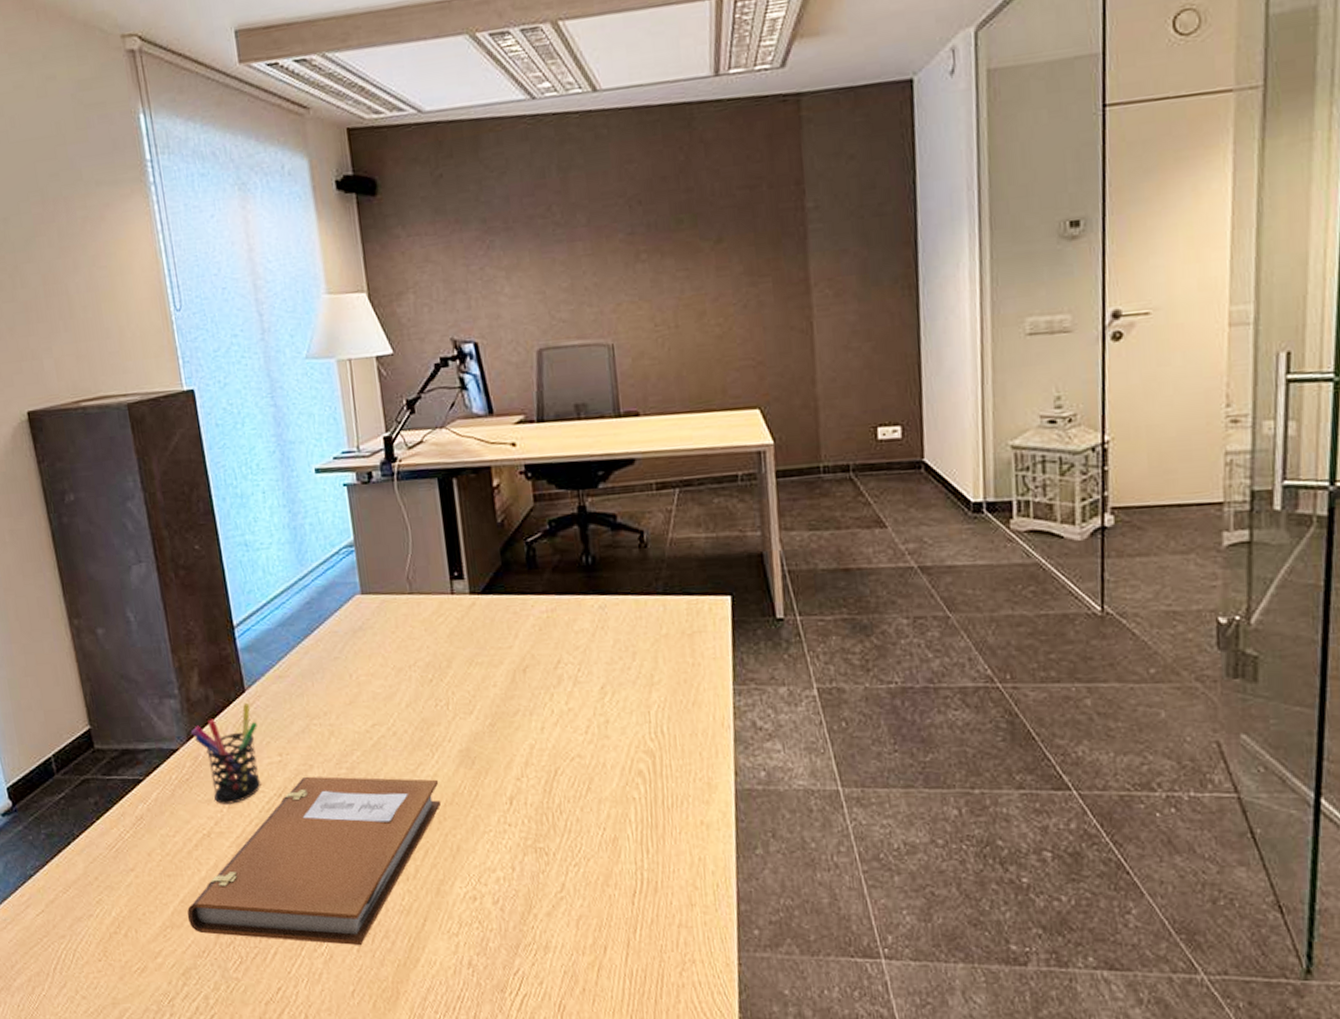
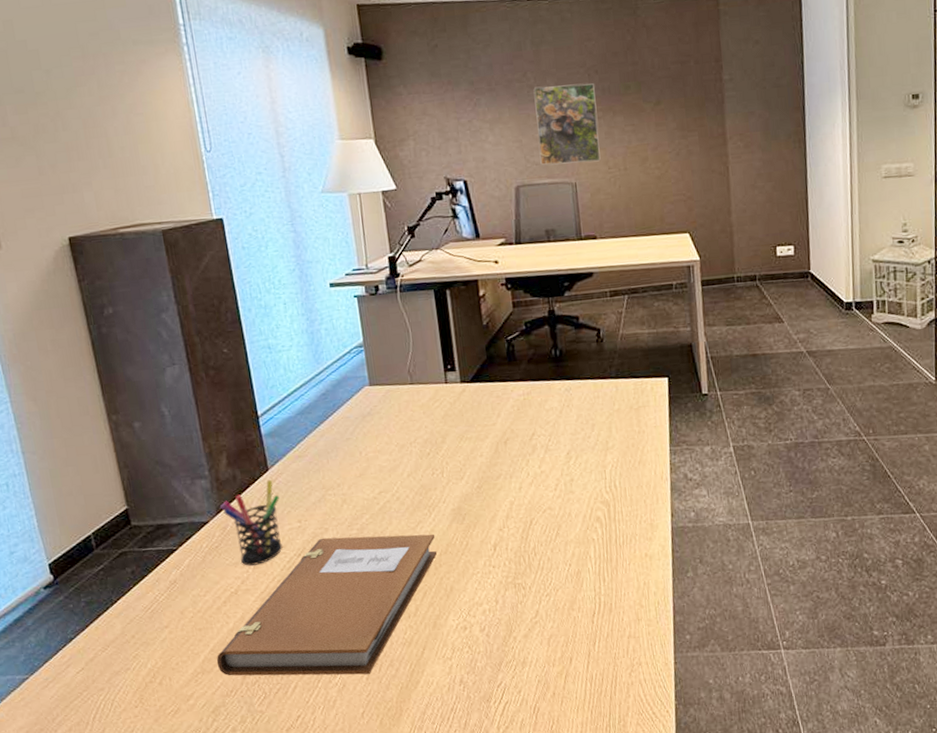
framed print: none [560,217,645,322] -> present [533,83,601,165]

